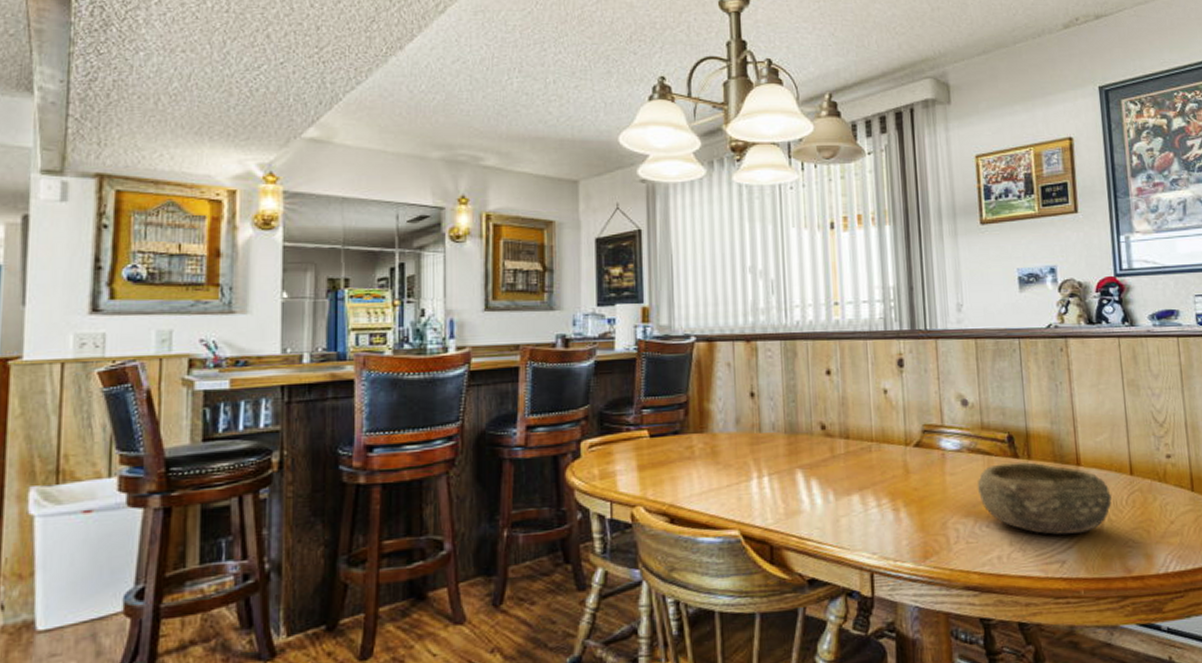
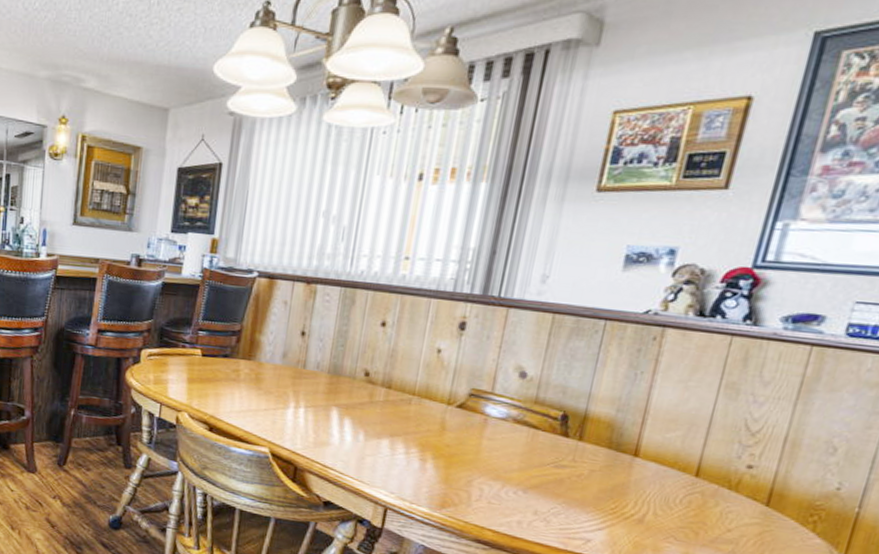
bowl: present [977,462,1112,535] -> none [513,439,665,520]

